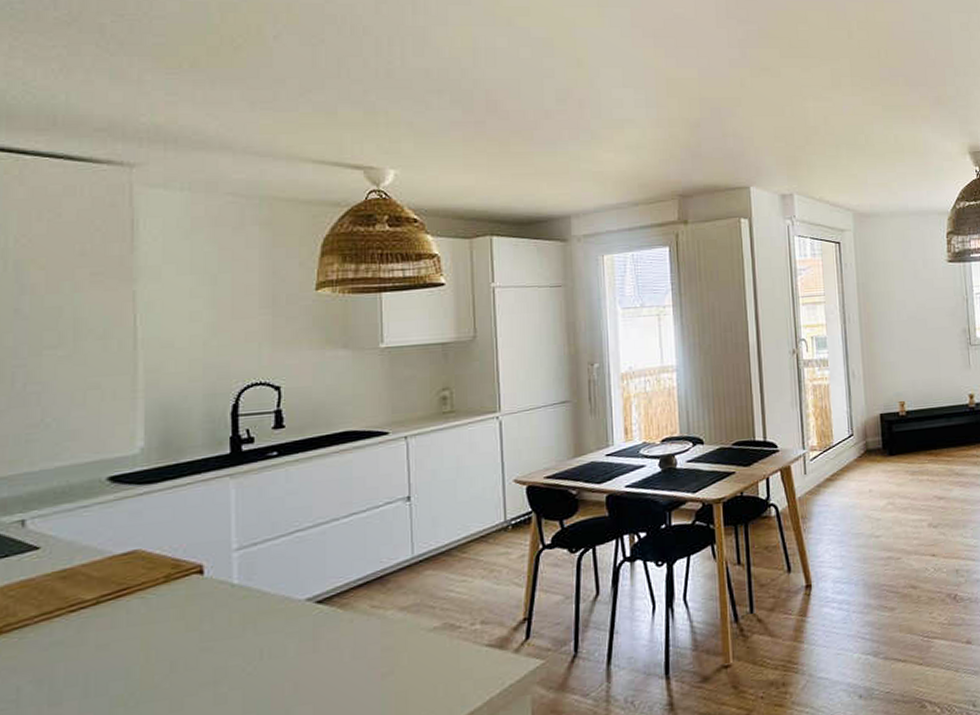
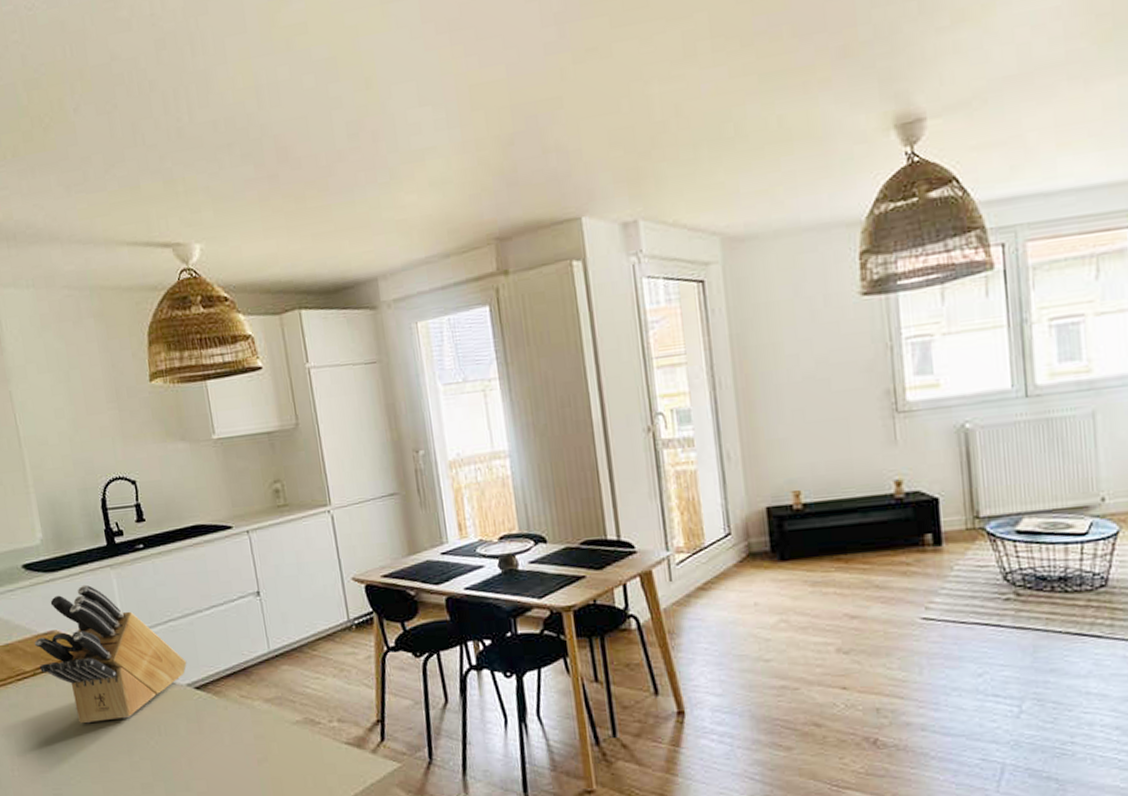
knife block: none [106,496,311,656] -> present [35,584,187,724]

